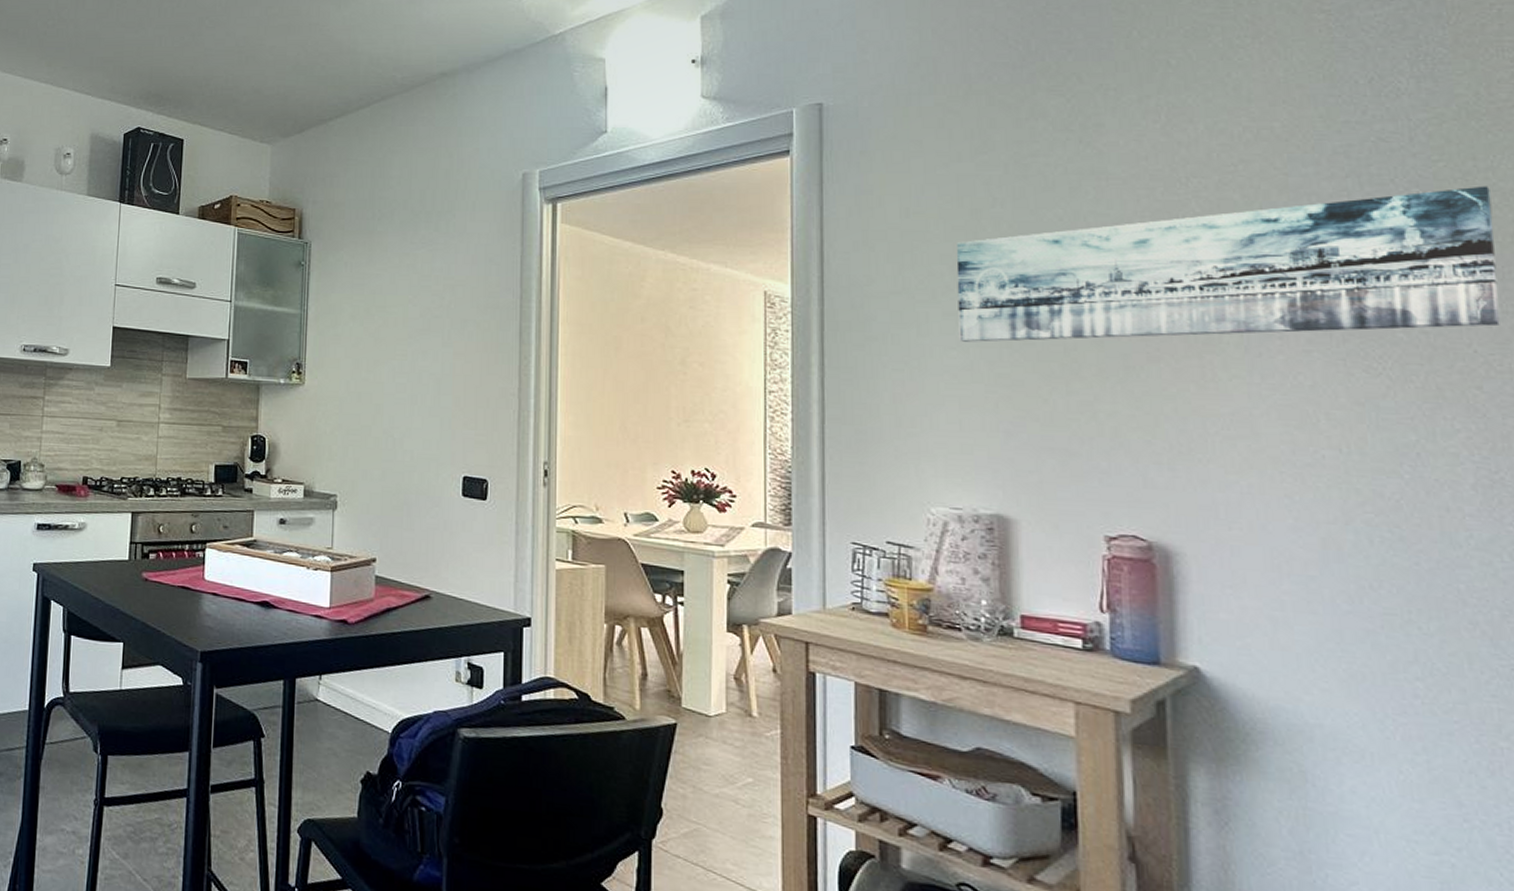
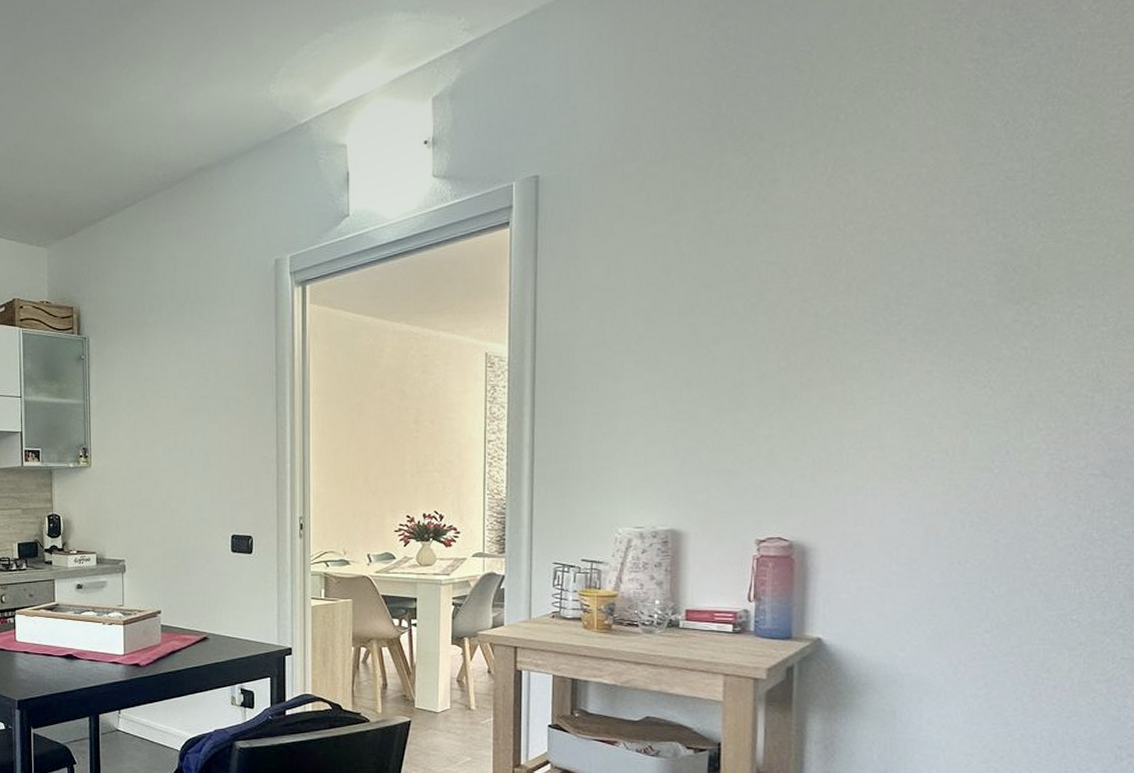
wall art: present [956,186,1500,342] -> none [648,215,1092,385]

